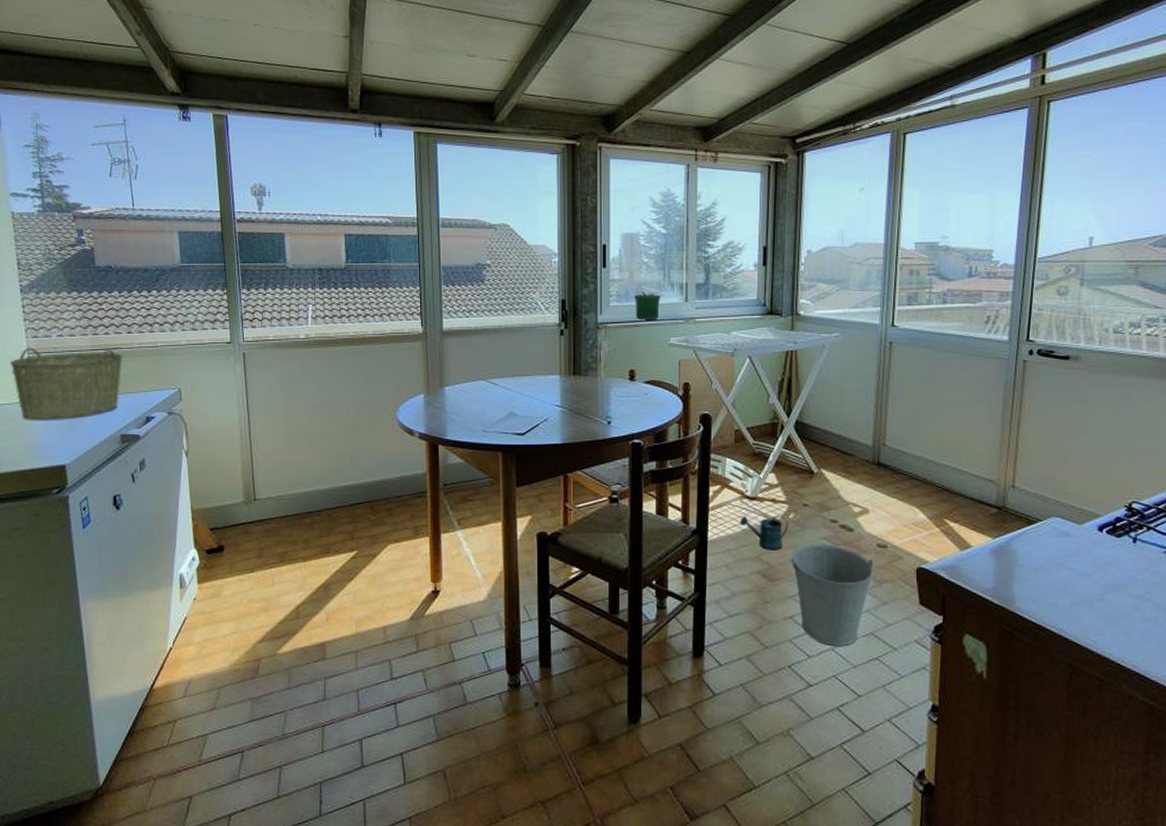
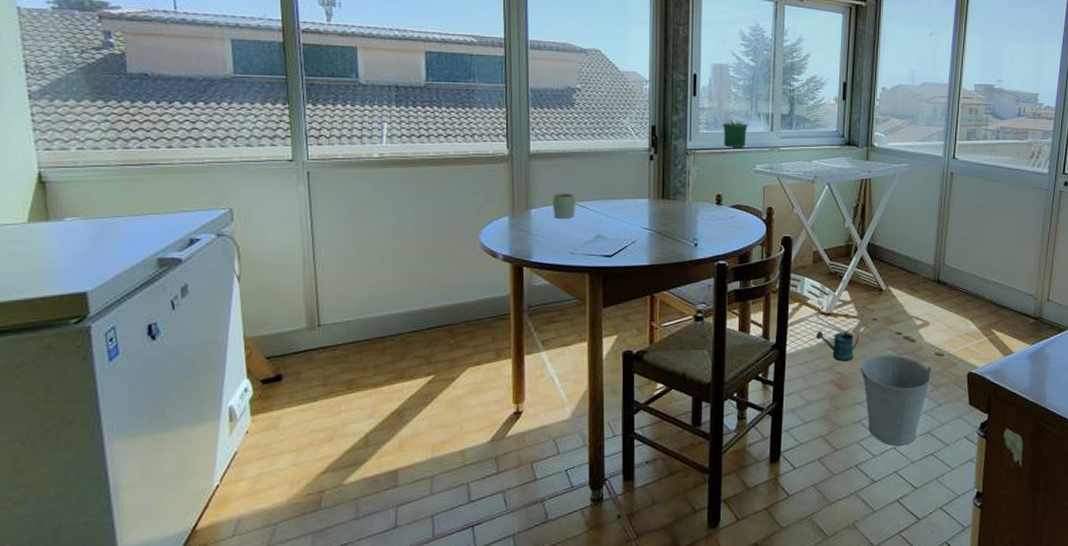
basket: present [10,347,123,420] -> none [14,160,162,242]
mug: none [465,371,488,396] -> present [552,194,576,218]

